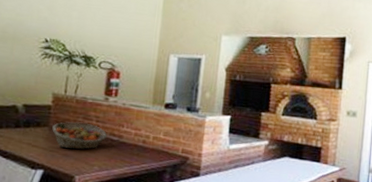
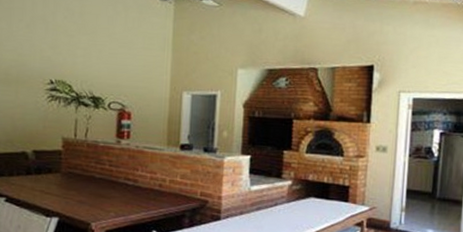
fruit basket: present [52,122,108,150] -> none [64,167,122,196]

